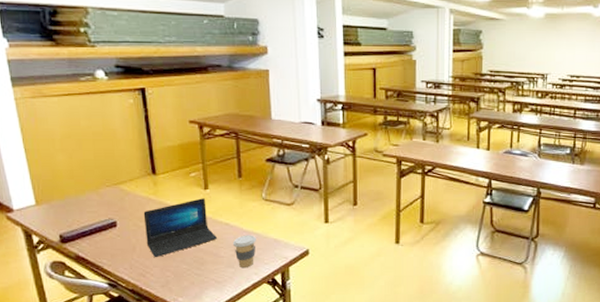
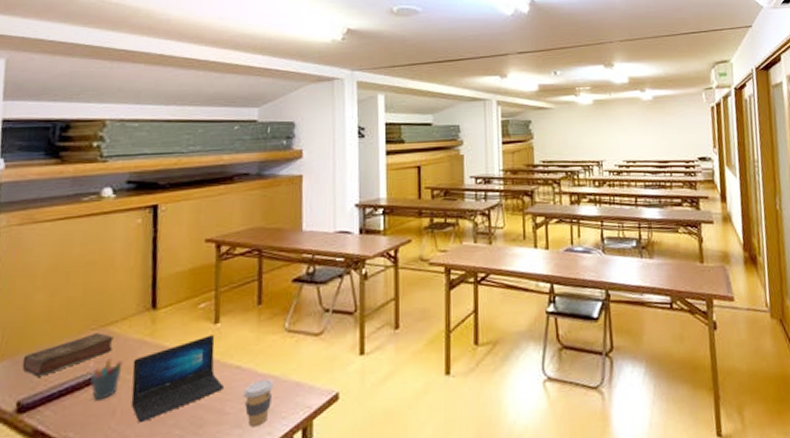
book: none [57,189,126,218] -> present [21,333,114,377]
pen holder: none [109,209,136,239] -> present [89,358,123,400]

